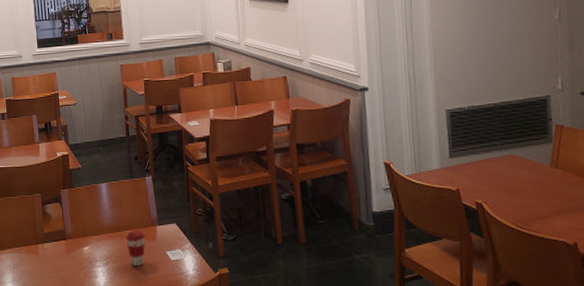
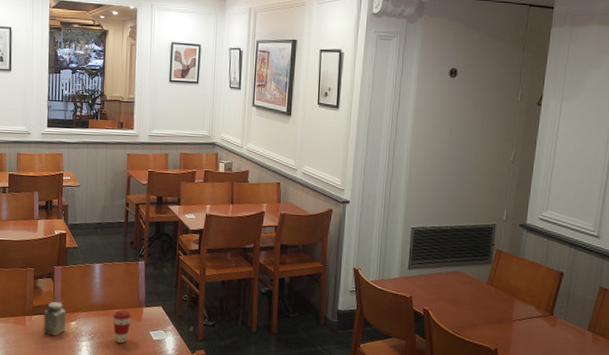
salt shaker: none [55,226,79,263] -> present [43,301,66,336]

